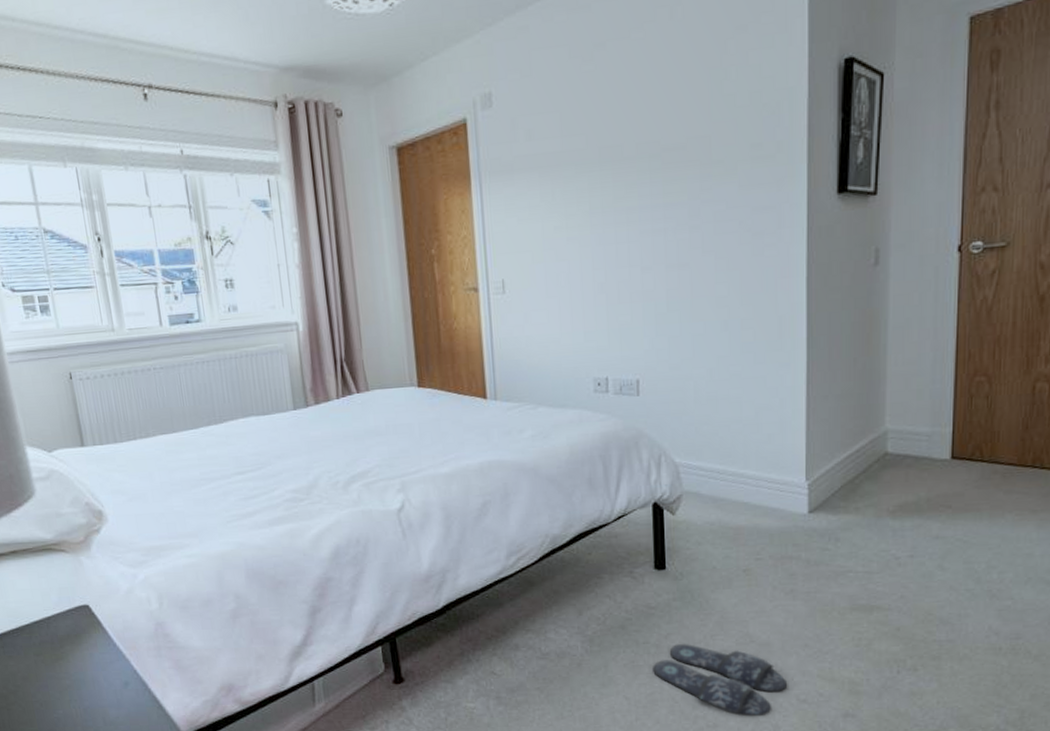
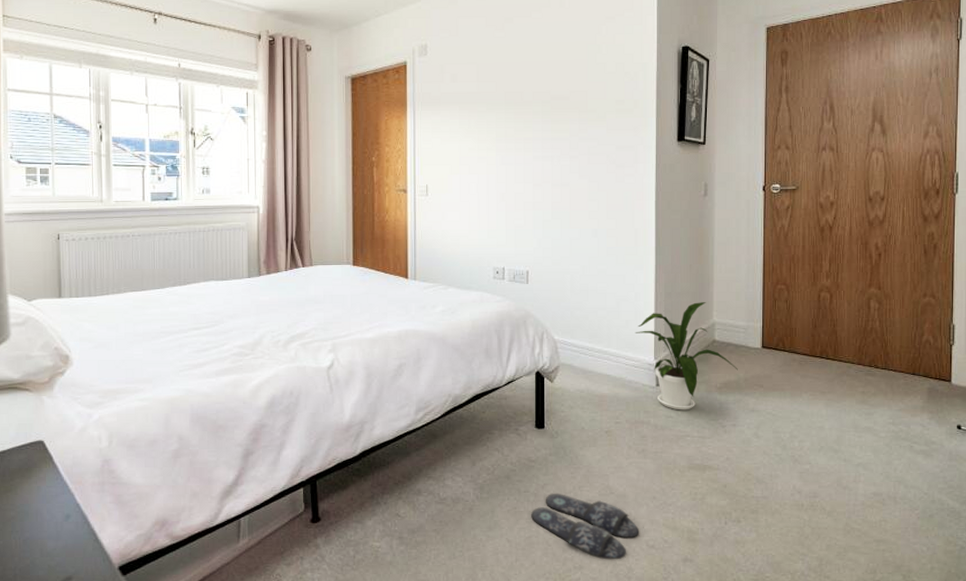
house plant: none [779,405,918,542] -> present [634,302,738,411]

